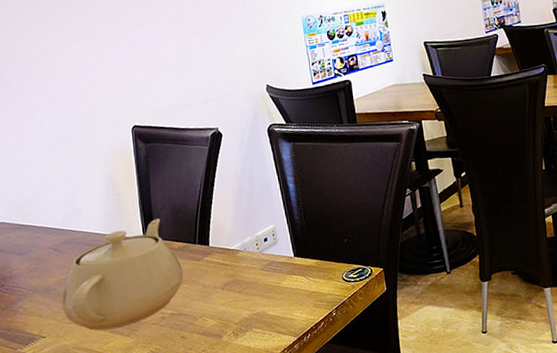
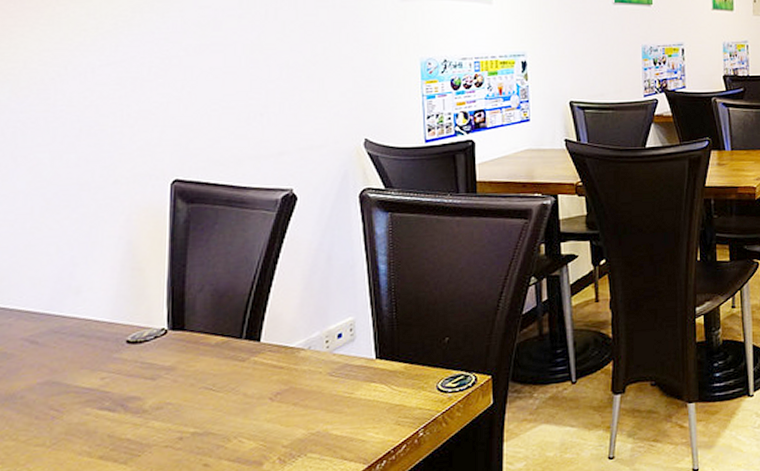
teapot: present [62,219,184,331] -> none [30,304,218,457]

